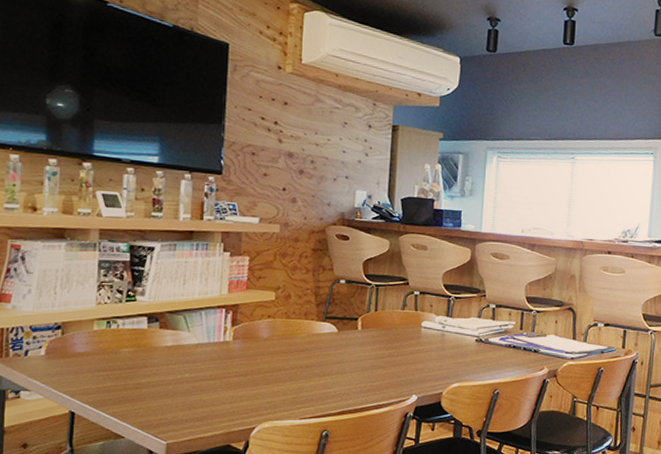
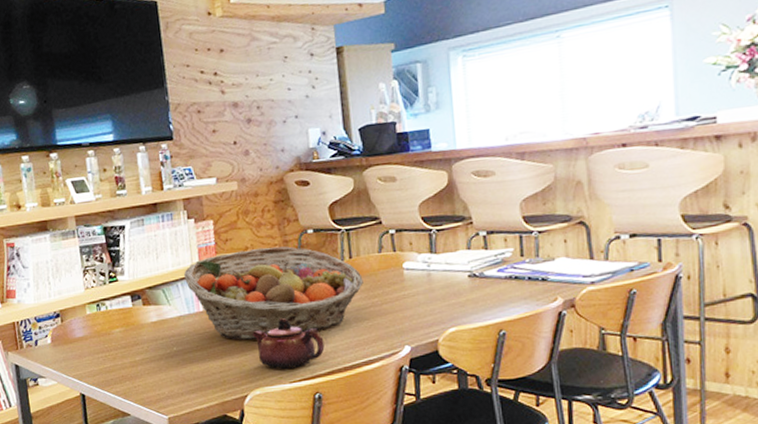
fruit basket: none [210,289,384,376] -> present [184,246,363,341]
teapot: none [271,357,339,406] -> present [253,317,325,369]

